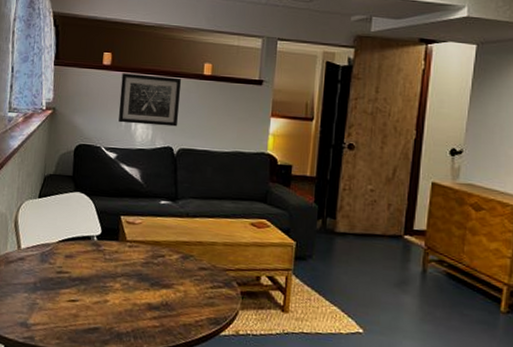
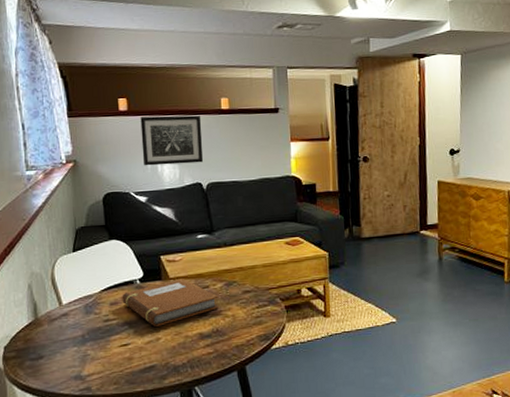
notebook: none [77,242,172,288] -> present [122,278,219,327]

